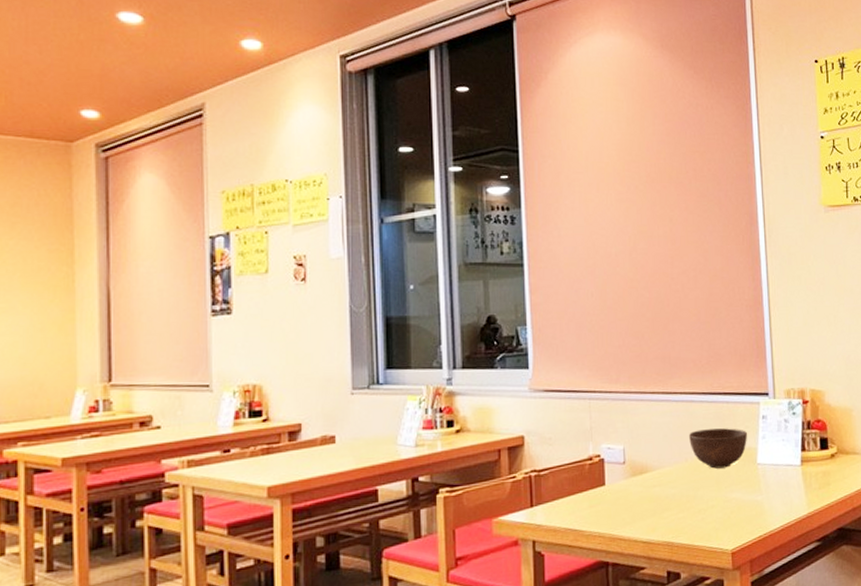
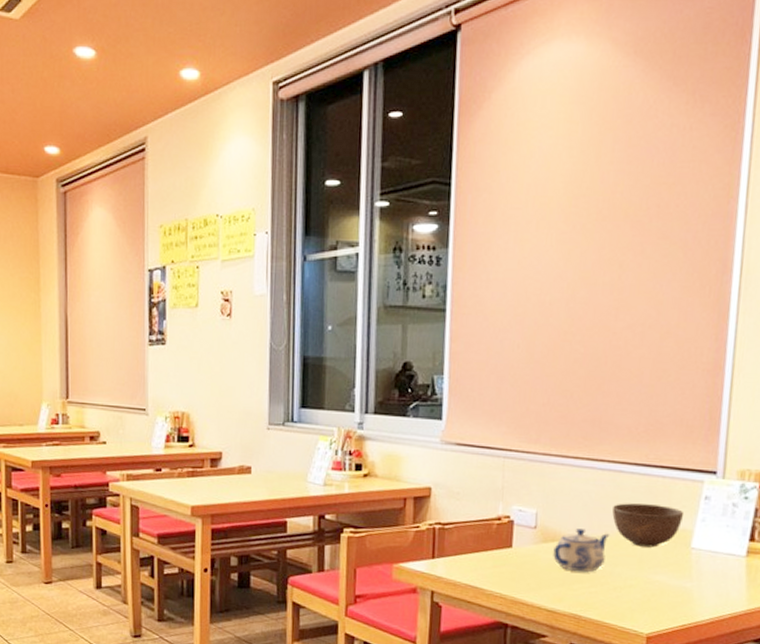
teapot: none [642,458,689,501] -> present [553,528,609,573]

